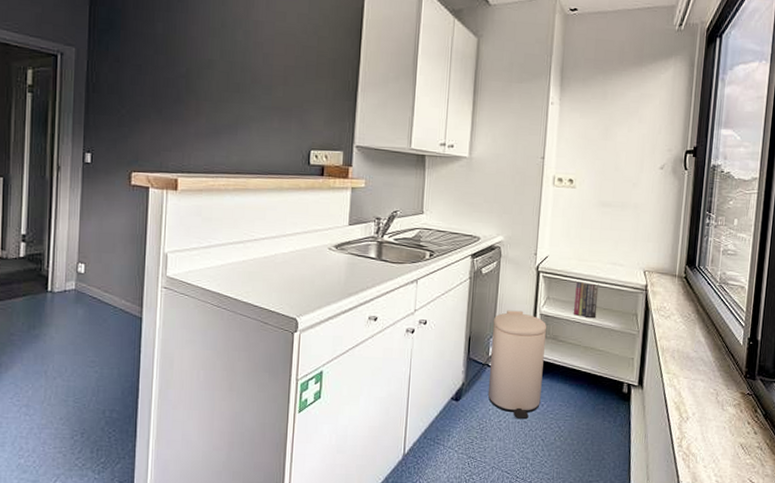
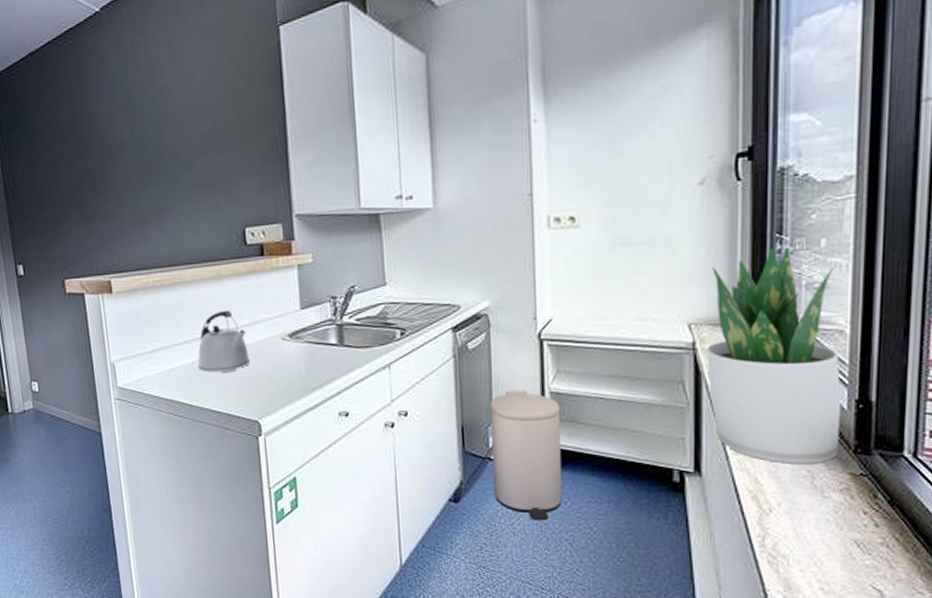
kettle: none [247,218,298,274] -> present [197,311,250,373]
books: present [573,280,599,319] -> none [592,345,627,392]
planter: none [653,221,742,385] -> present [707,247,842,465]

